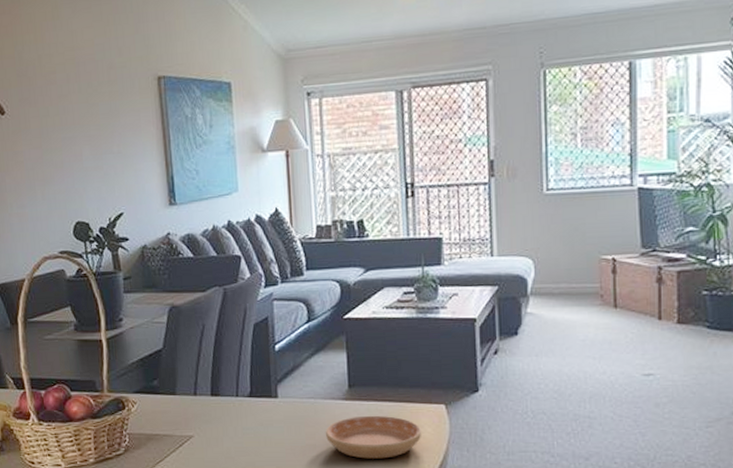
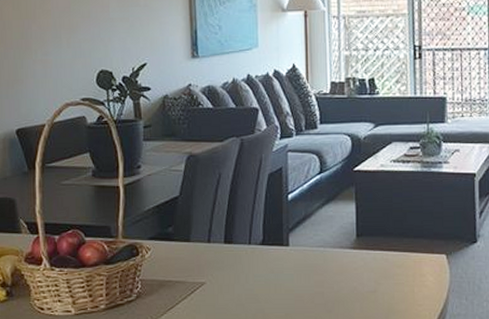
saucer: present [325,415,422,459] -> none [333,264,425,306]

